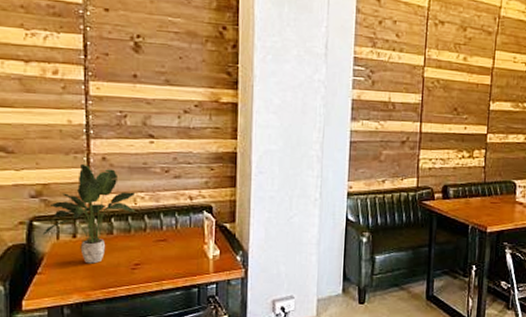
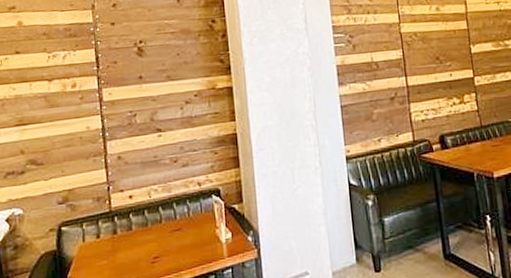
potted plant: present [42,163,136,264] -> none [70,165,151,263]

